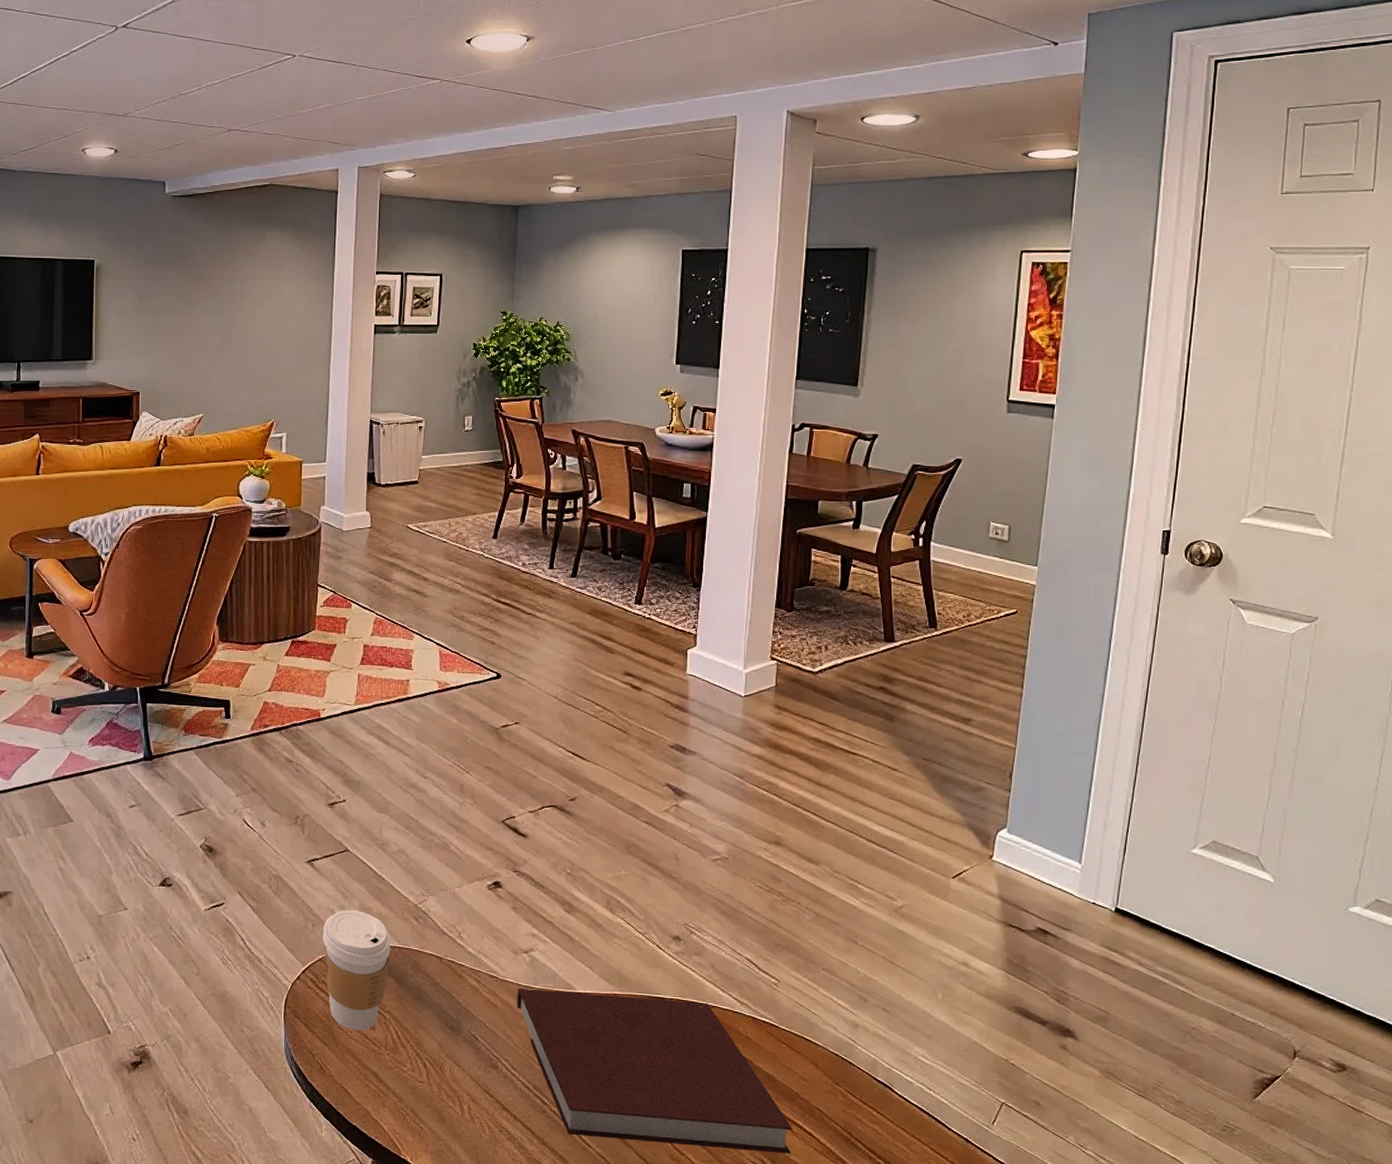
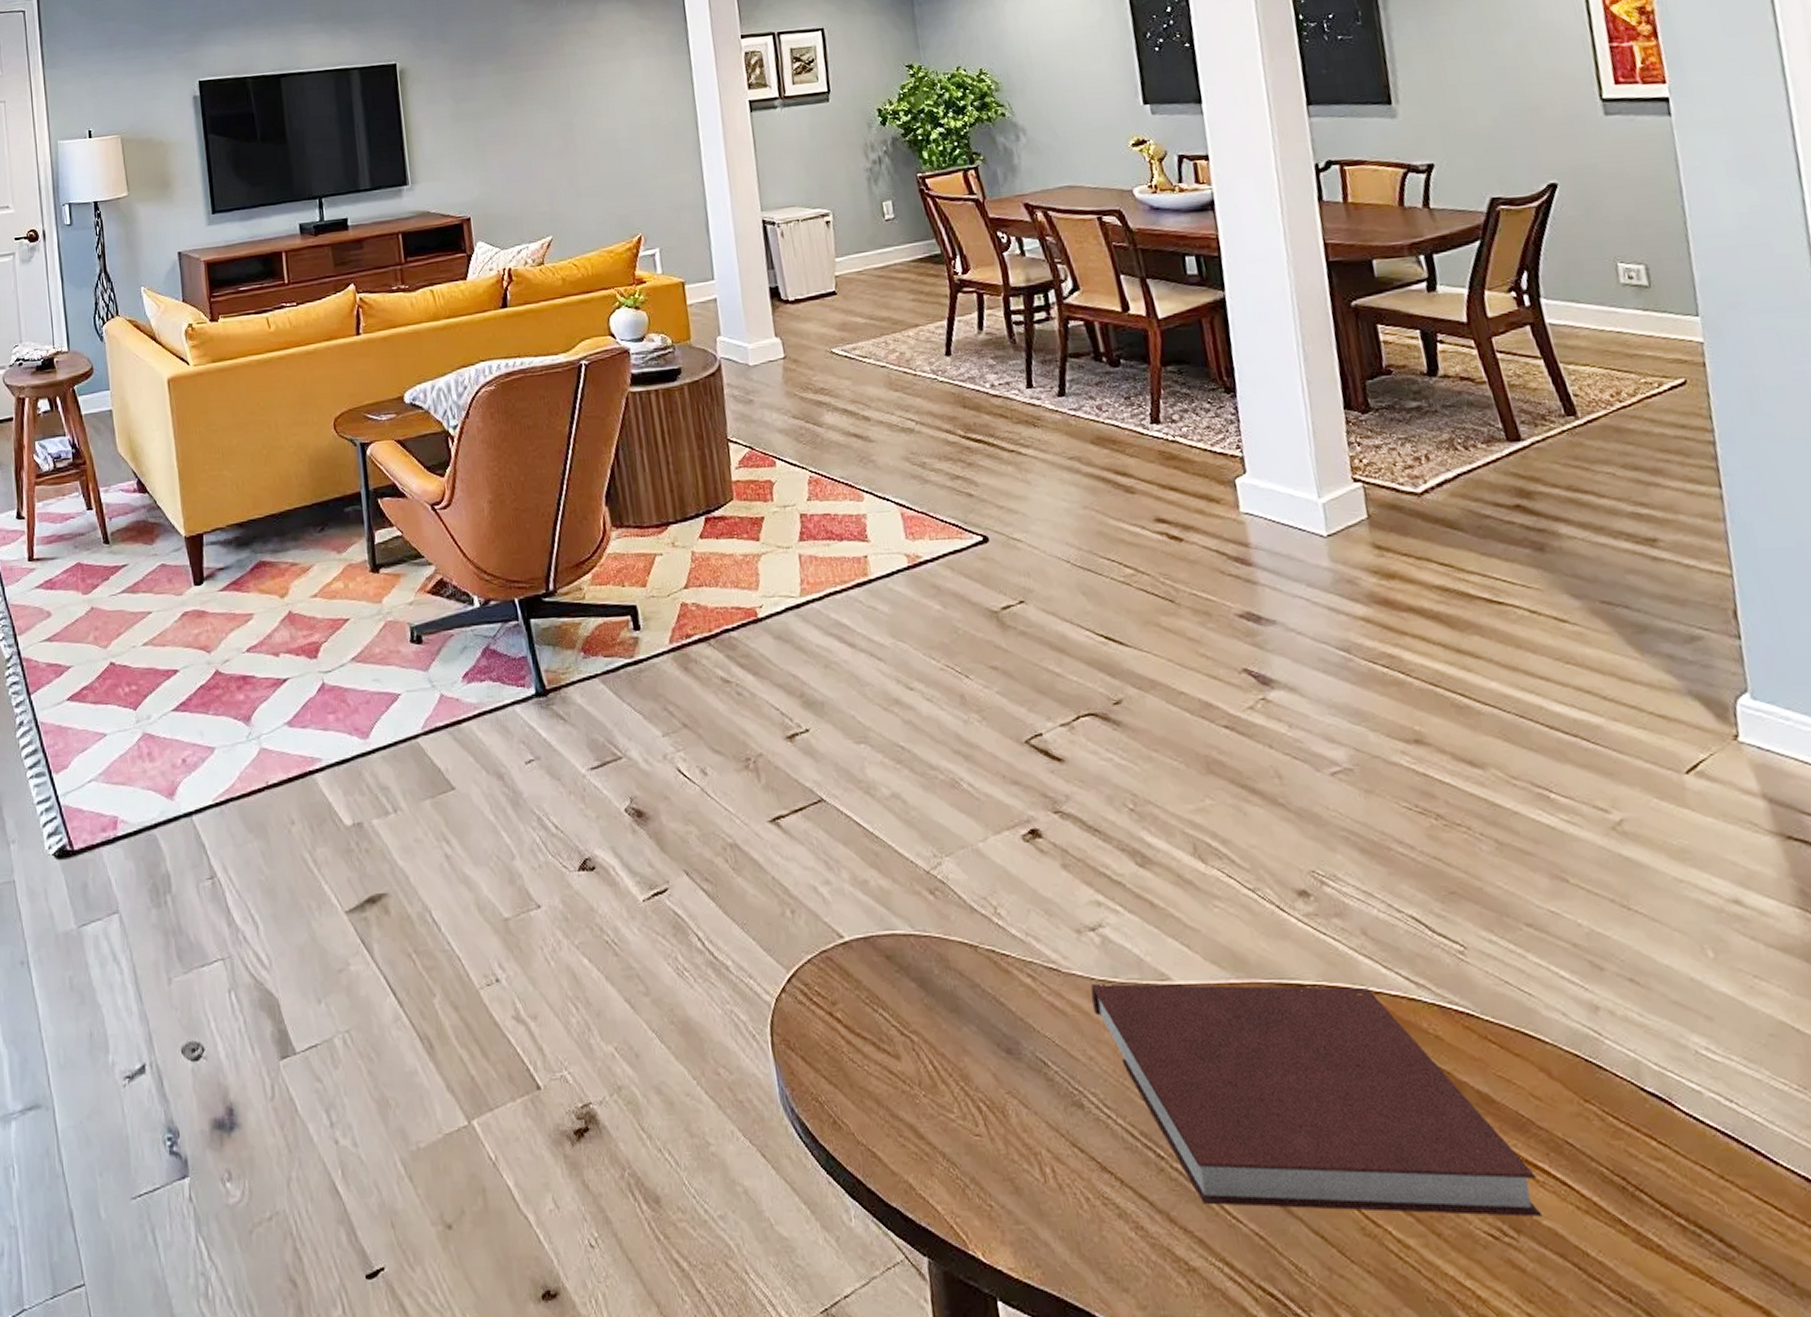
coffee cup: present [323,909,391,1031] -> none [806,884,906,1064]

